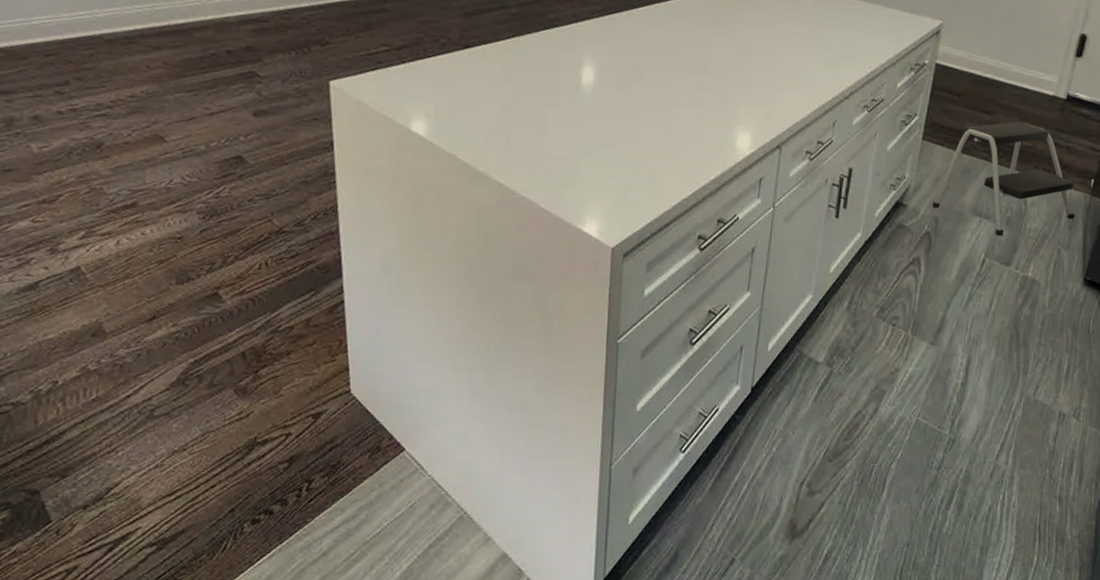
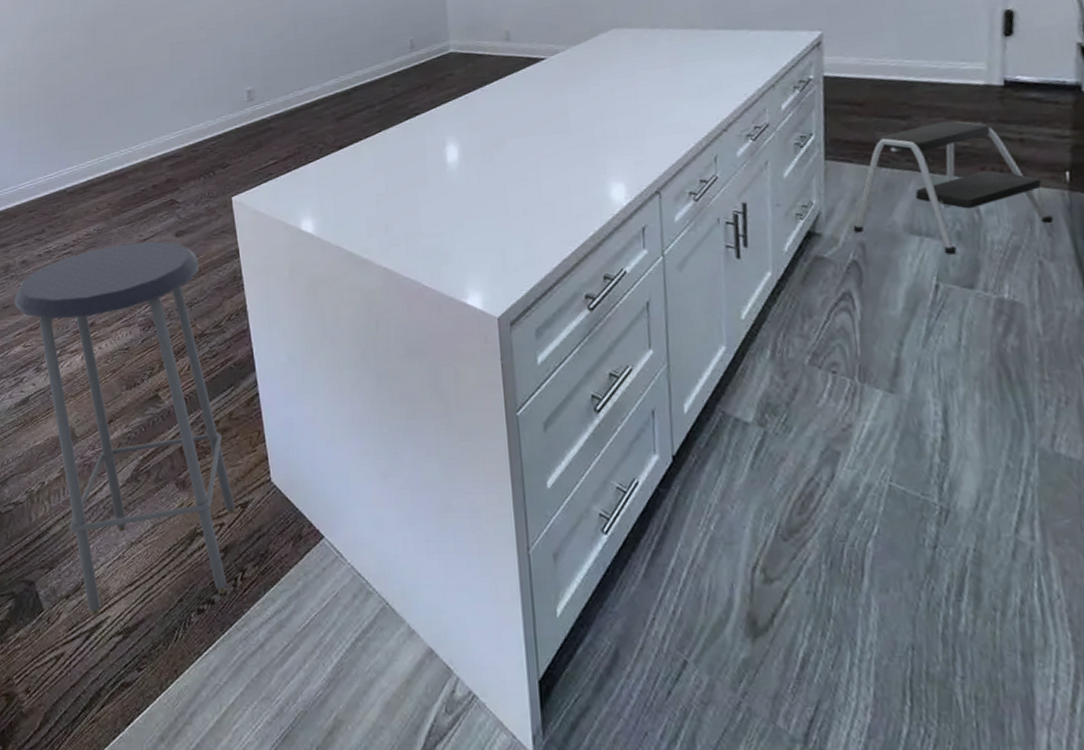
bar stool: none [19,114,306,528] -> present [14,241,236,617]

